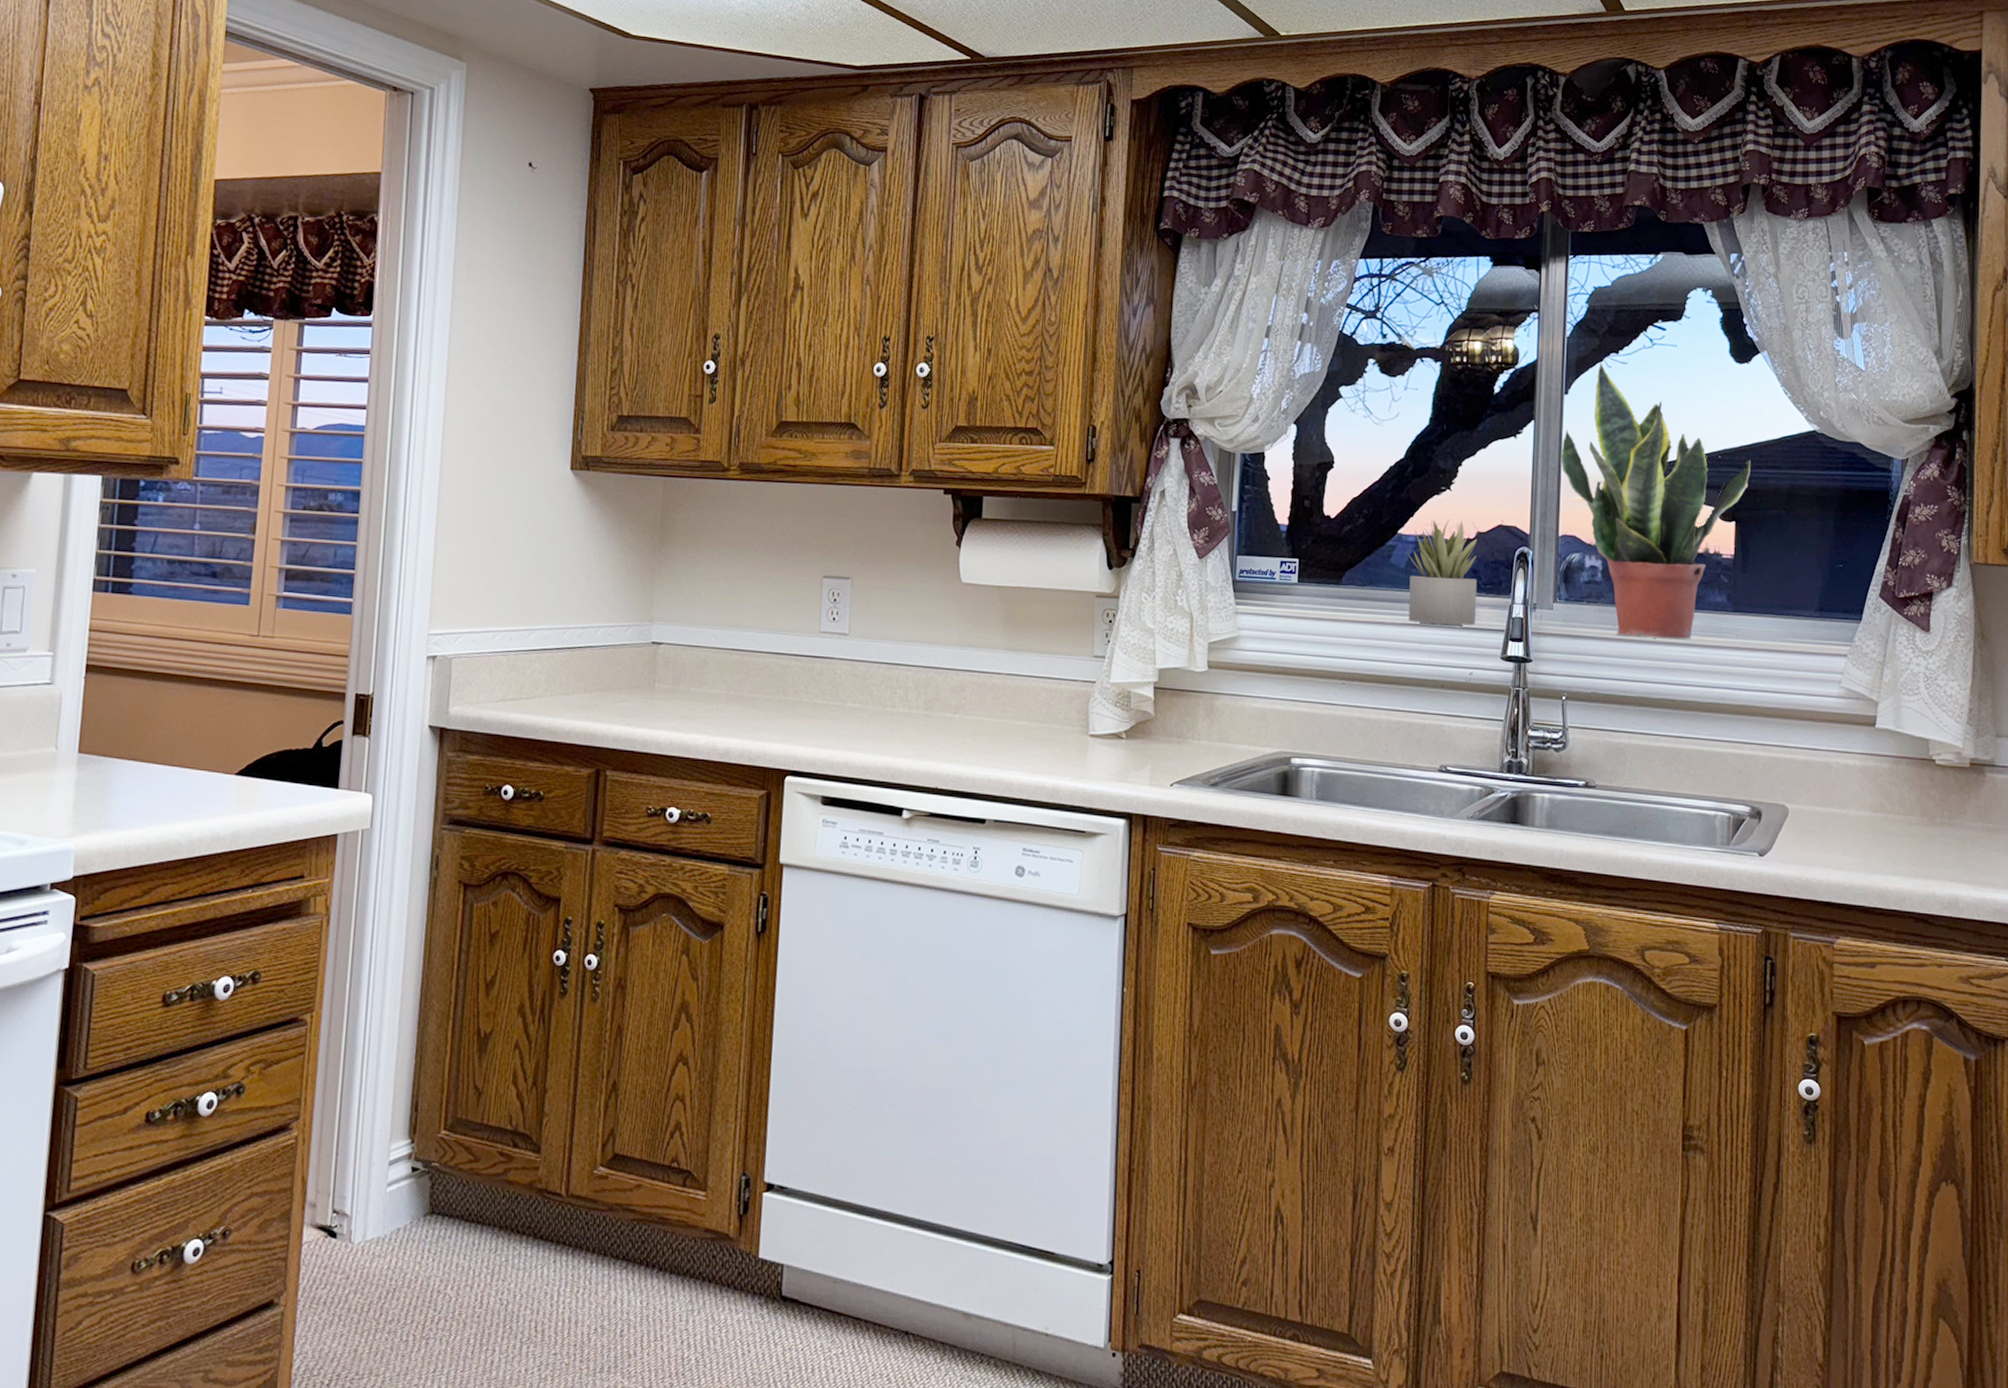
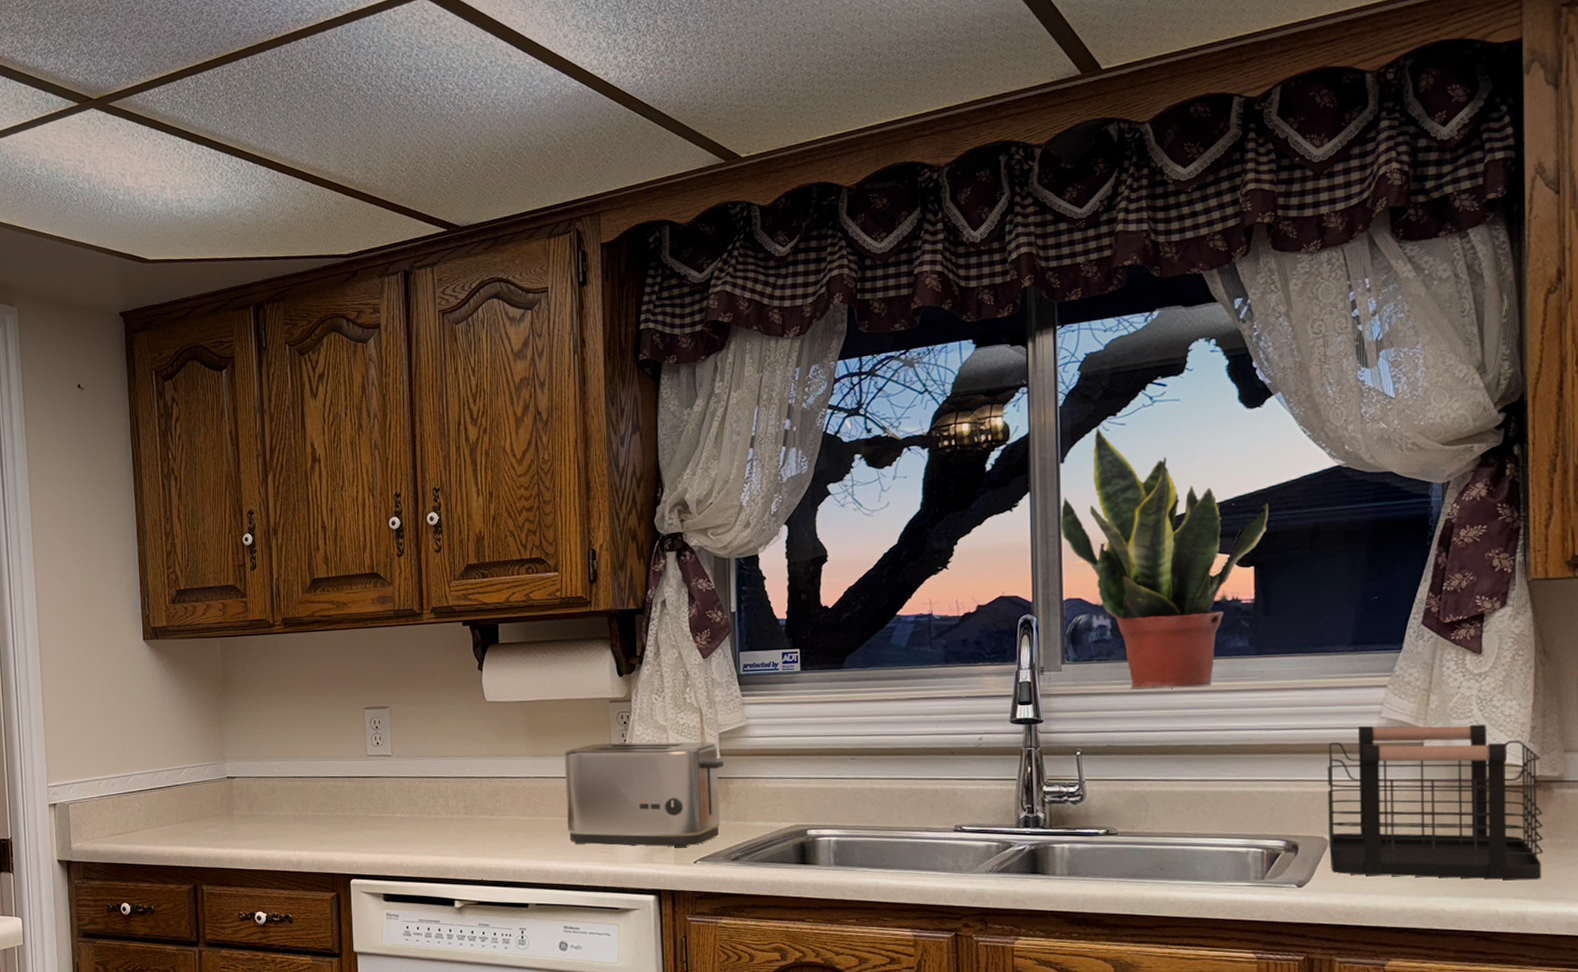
toaster: none [1037,642,1211,768] -> present [564,741,724,848]
succulent plant: present [1406,519,1478,626] -> none [906,596,982,696]
dish rack: none [1789,694,1977,864] -> present [1327,724,1544,880]

